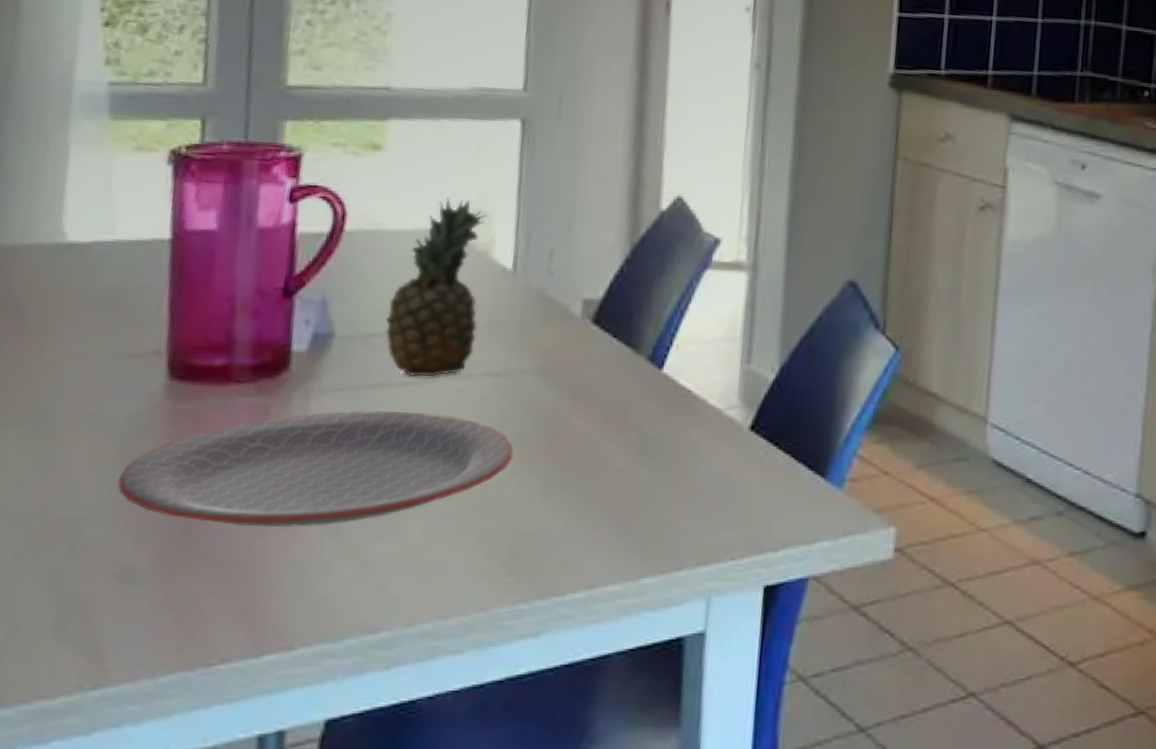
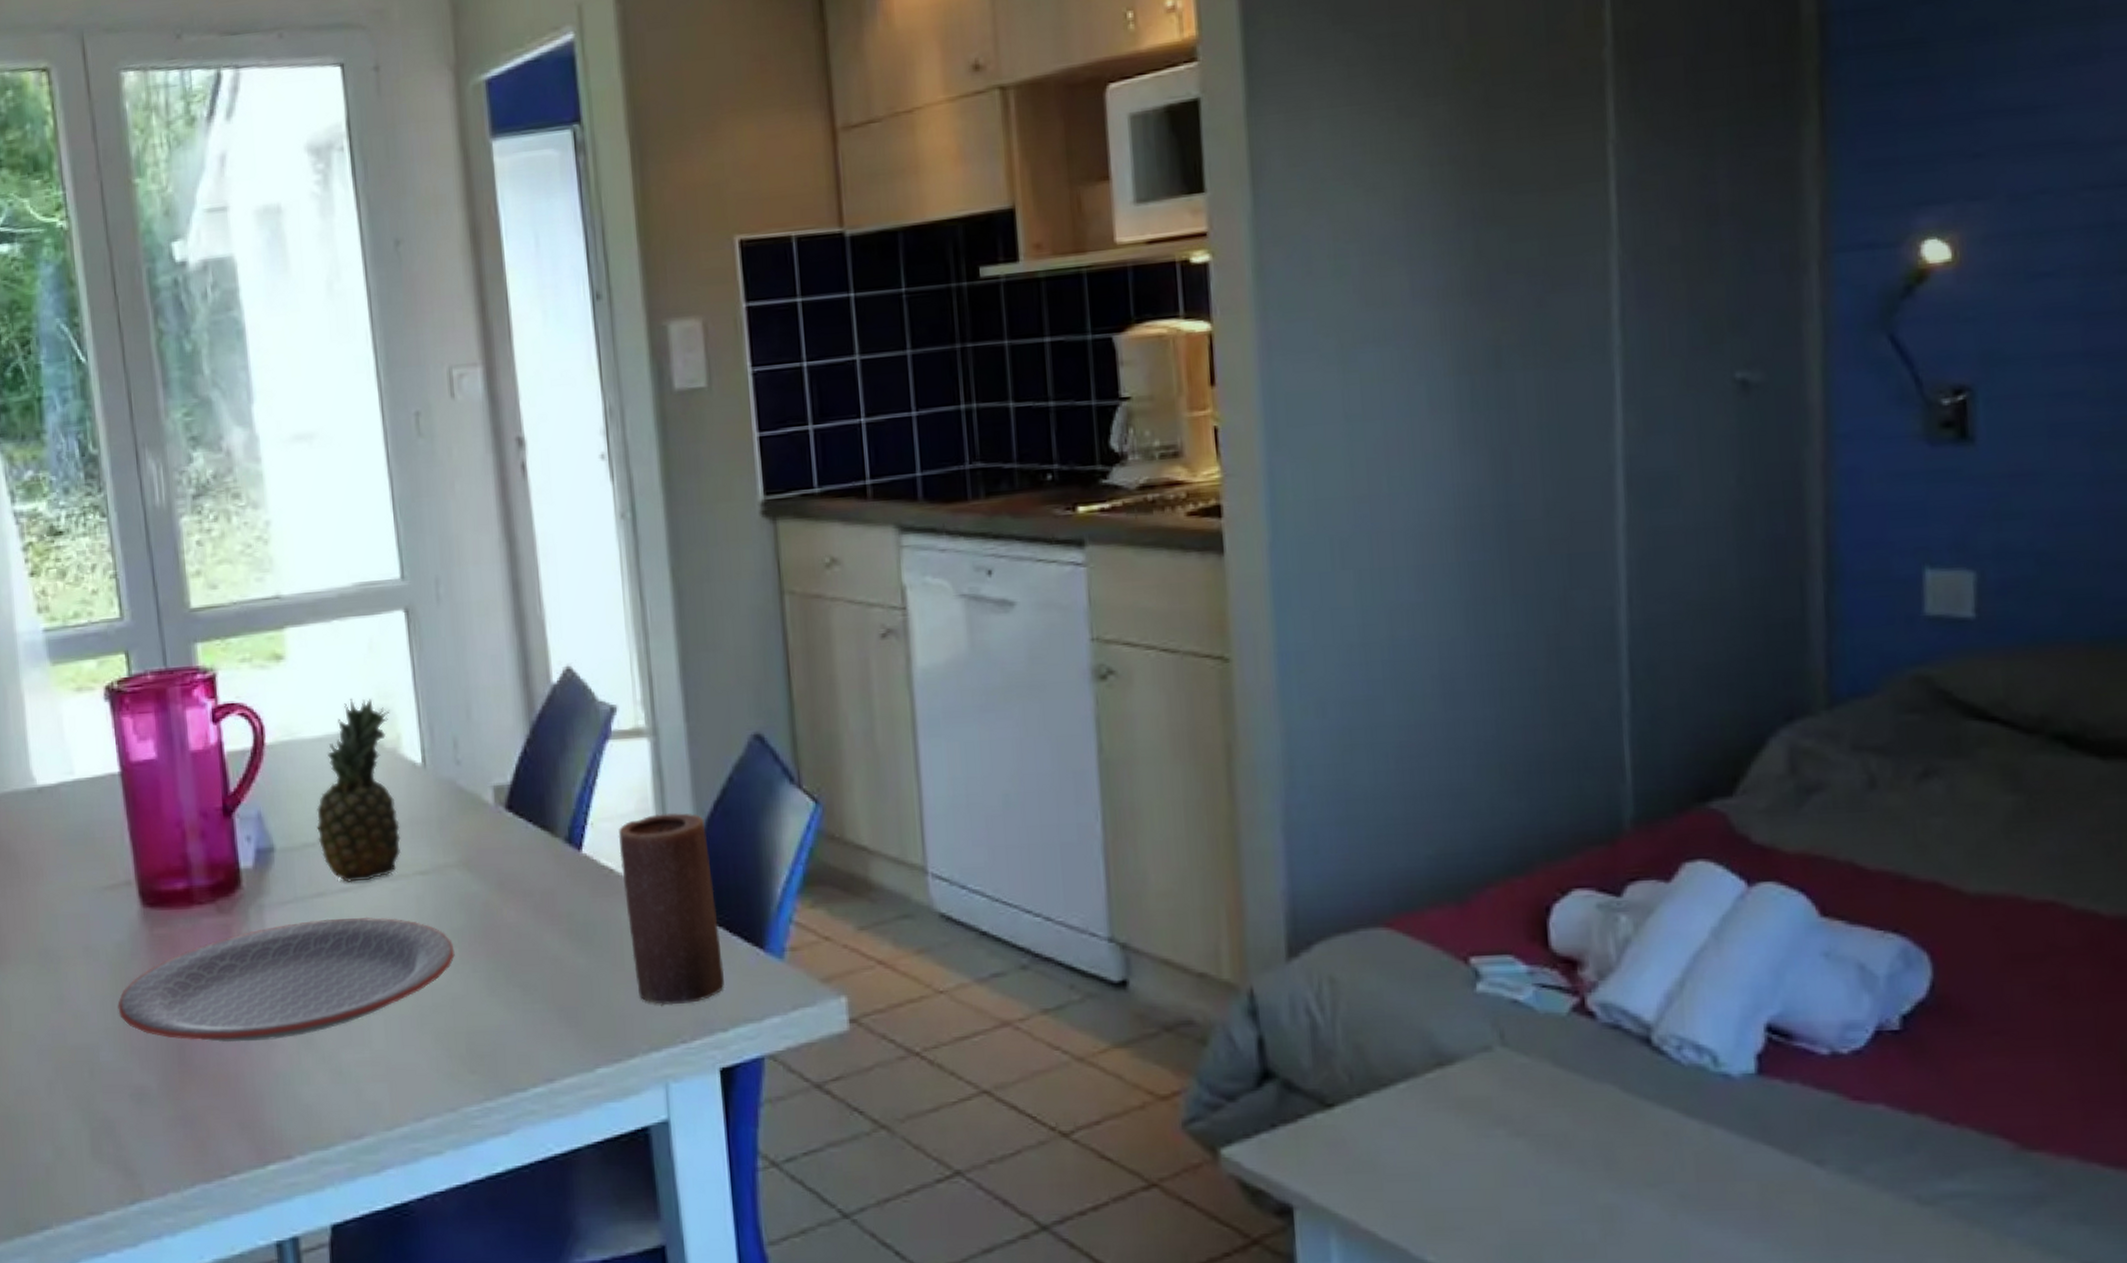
candle: none [695,343,789,523] -> present [618,812,724,1005]

